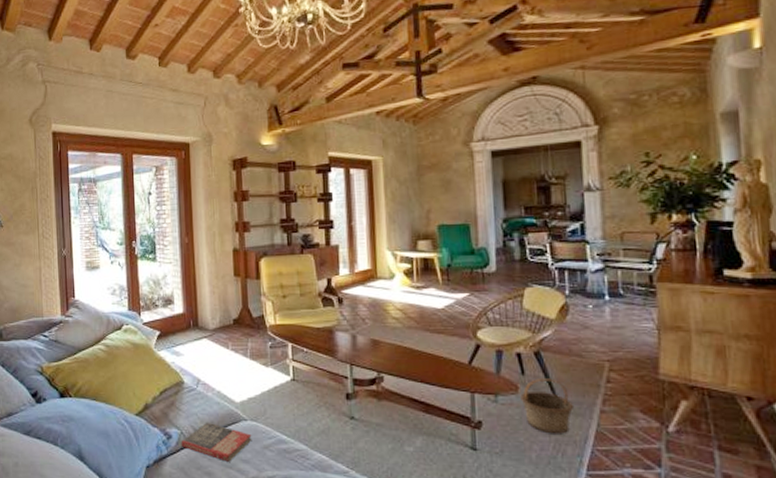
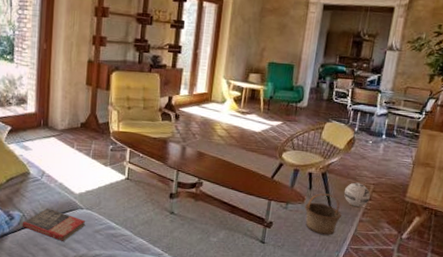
ball: none [570,360,608,392] -> present [344,182,371,207]

